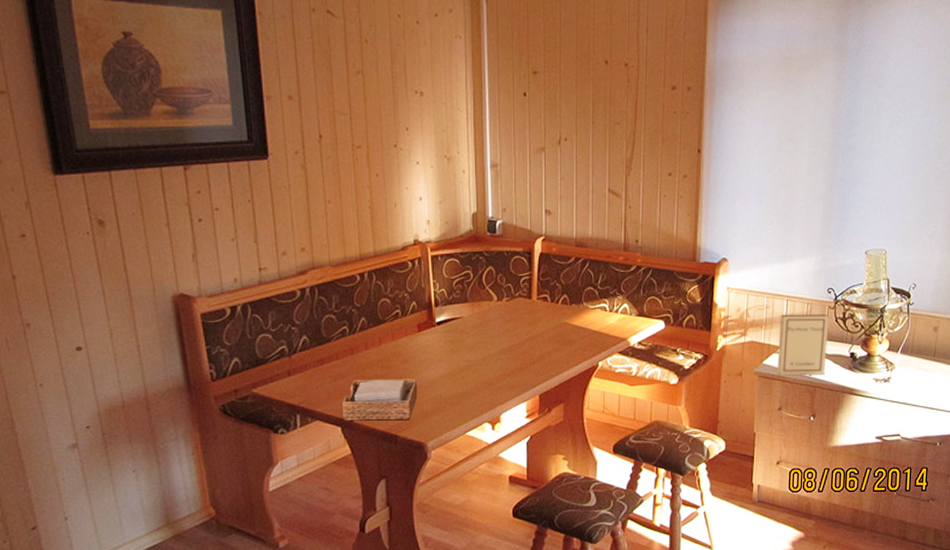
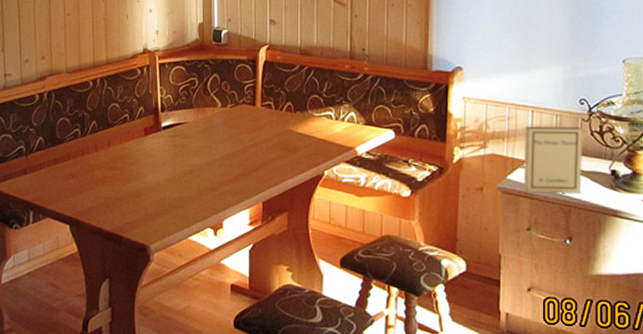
napkin holder: present [343,379,418,421] -> none [72,179,143,222]

